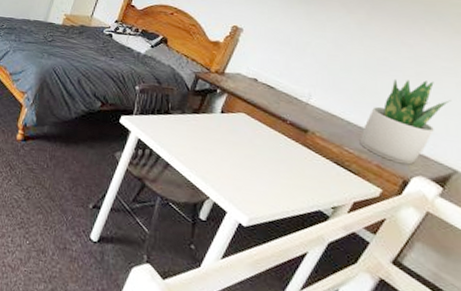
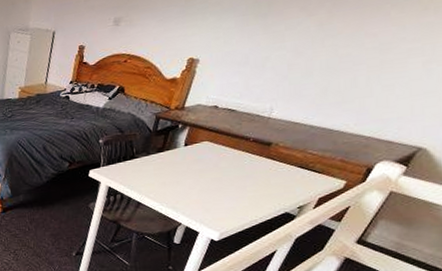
planter: present [359,79,452,165] -> none [323,66,418,154]

